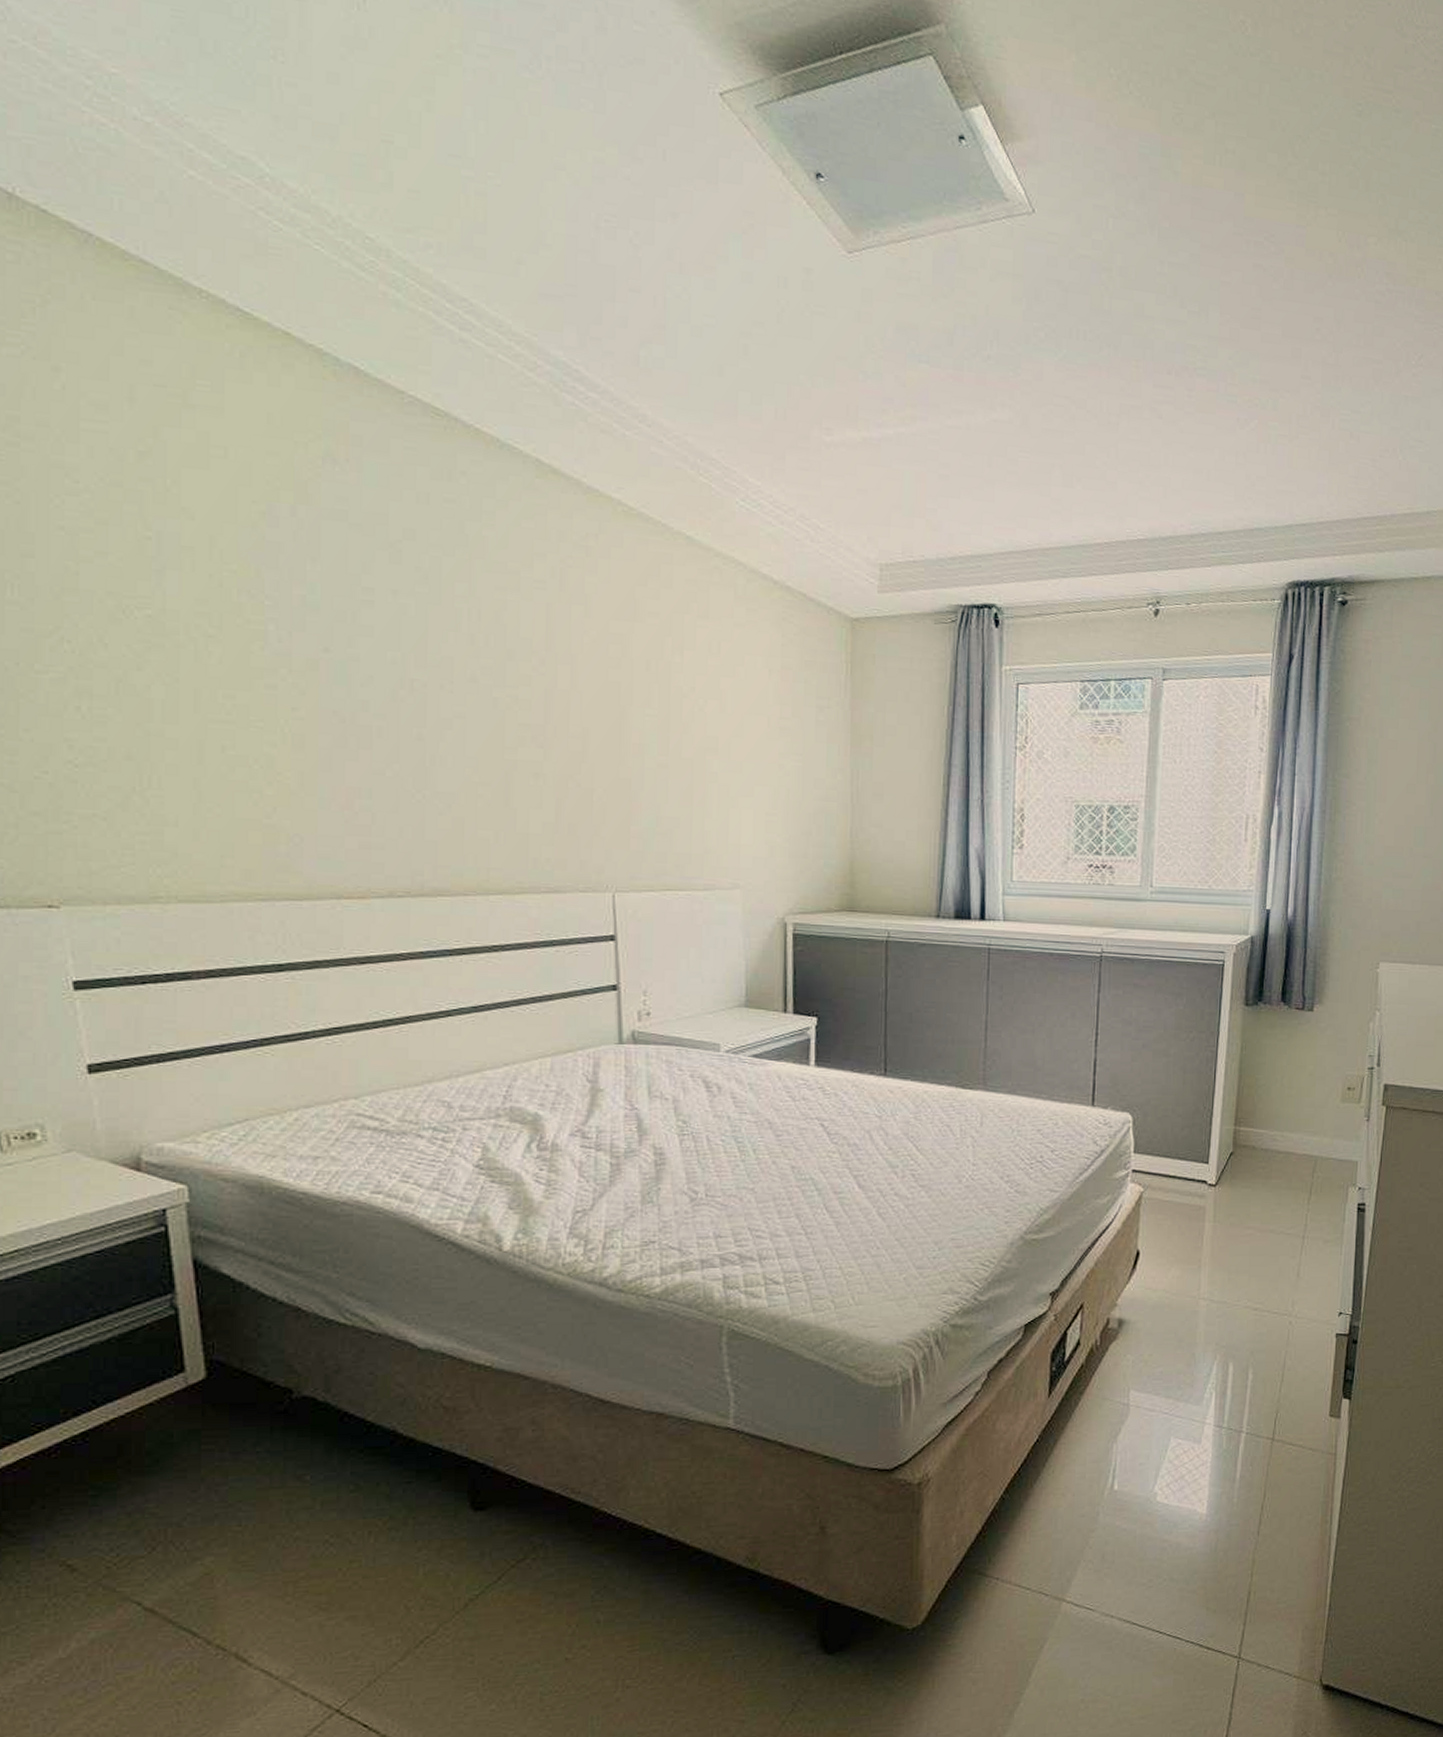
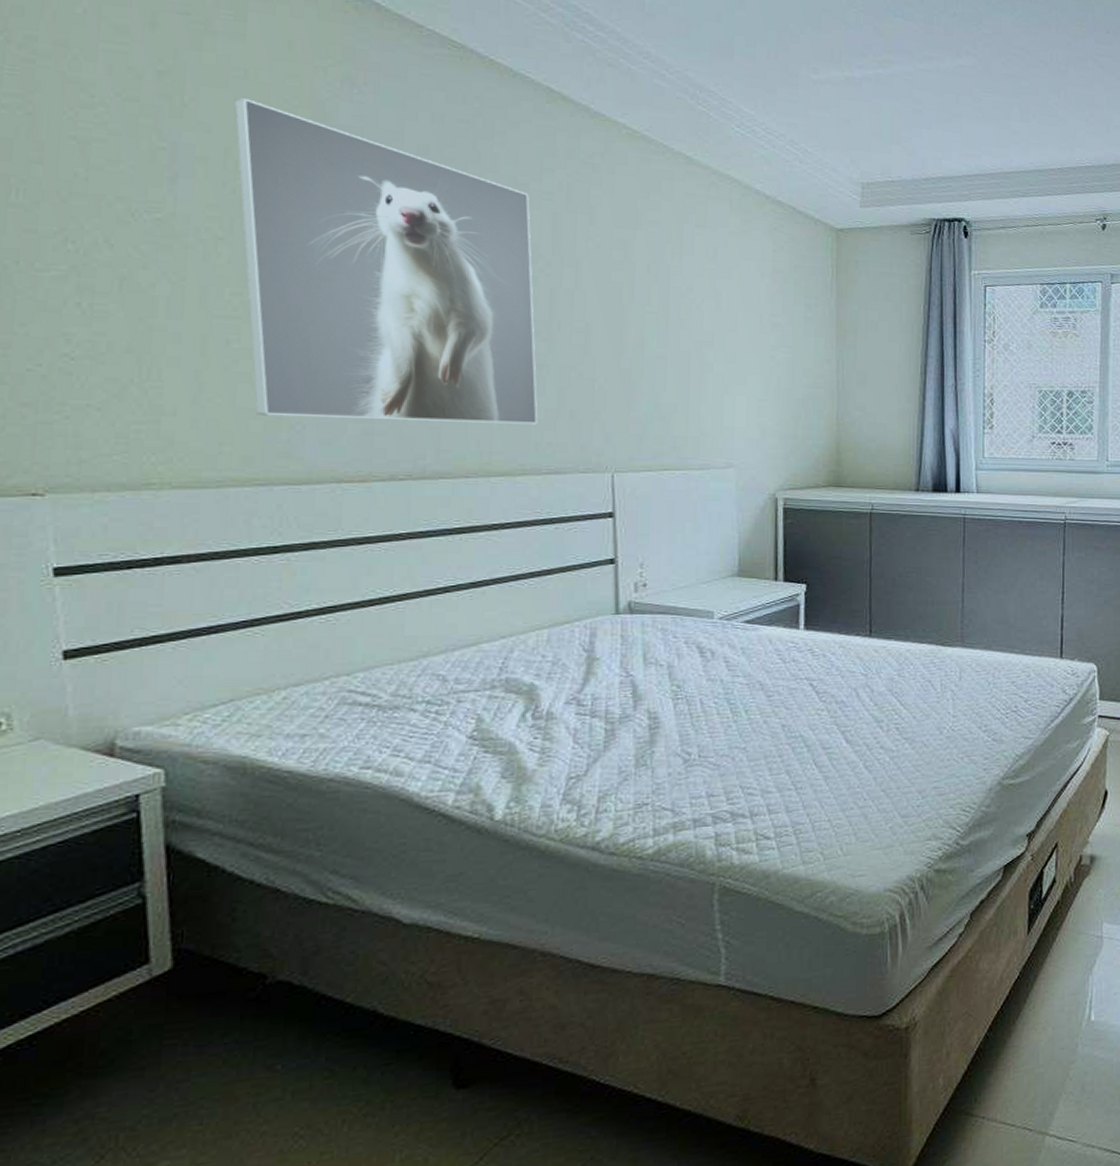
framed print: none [217,480,536,839] -> present [234,98,538,425]

